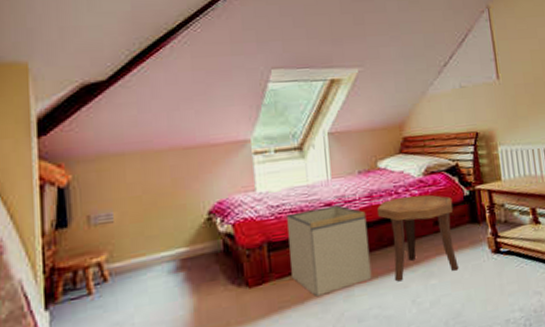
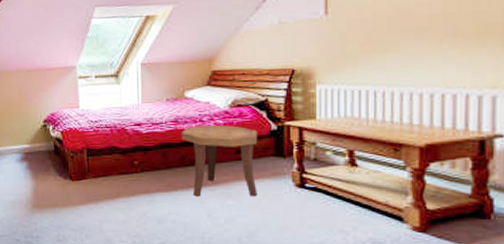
storage bin: present [287,205,372,296] -> none [103,126,173,196]

